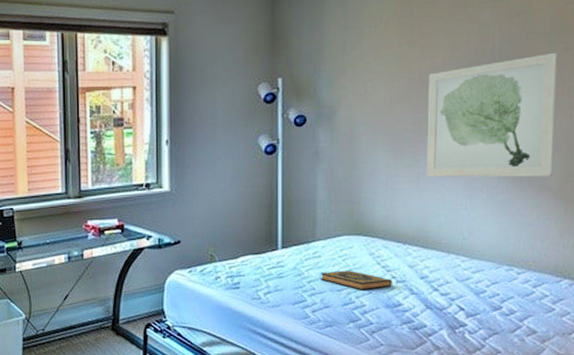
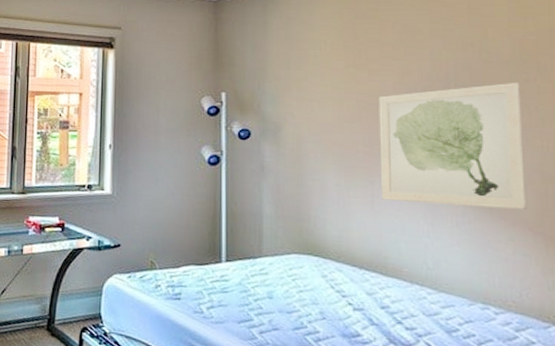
hardback book: present [320,270,392,291] -> none [267,290,349,316]

